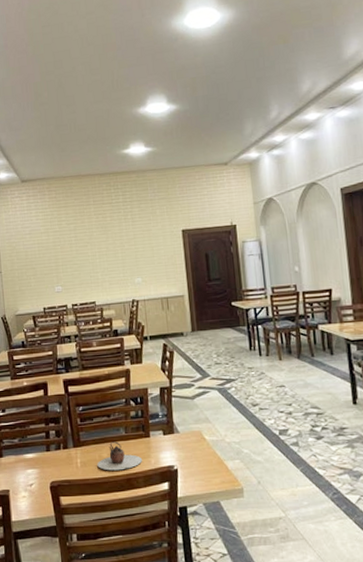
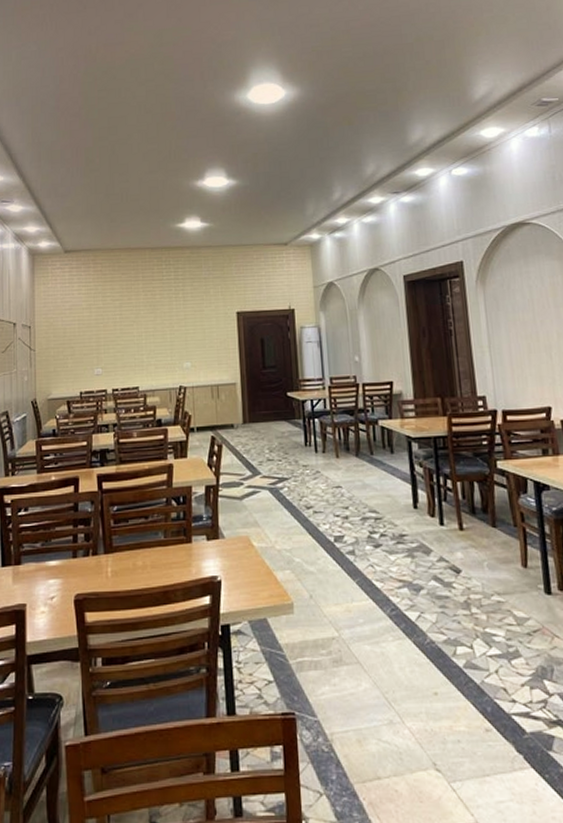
teapot: present [97,441,143,471] -> none [130,547,183,582]

